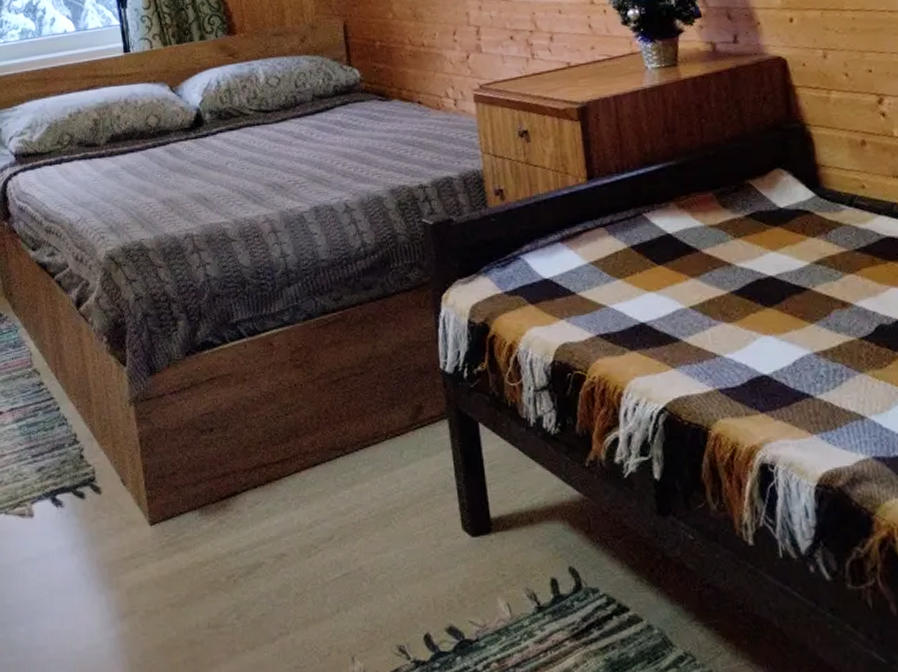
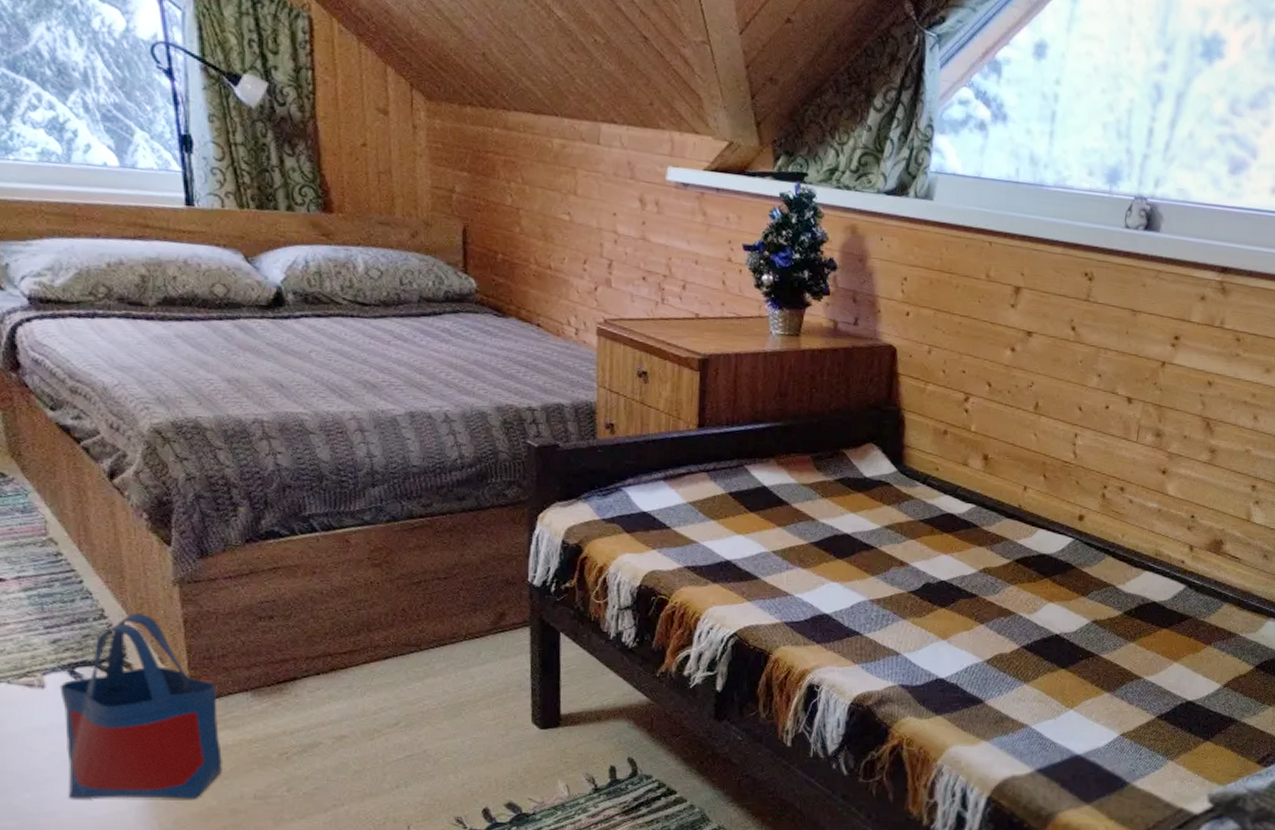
tote bag: none [44,435,179,631] -> present [59,612,222,799]

